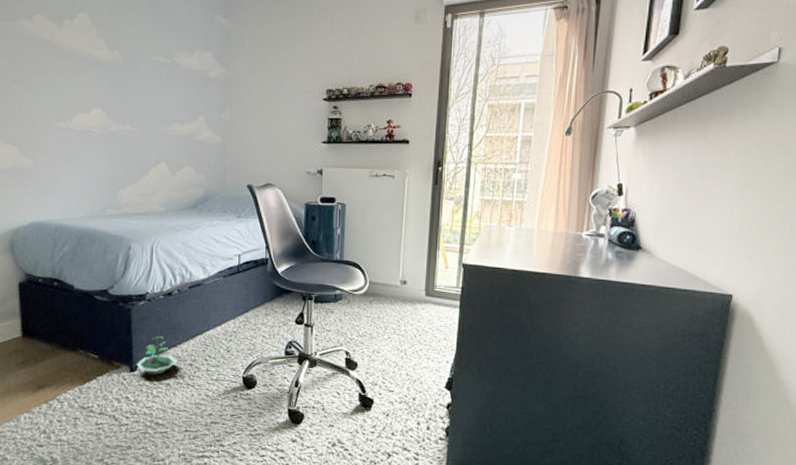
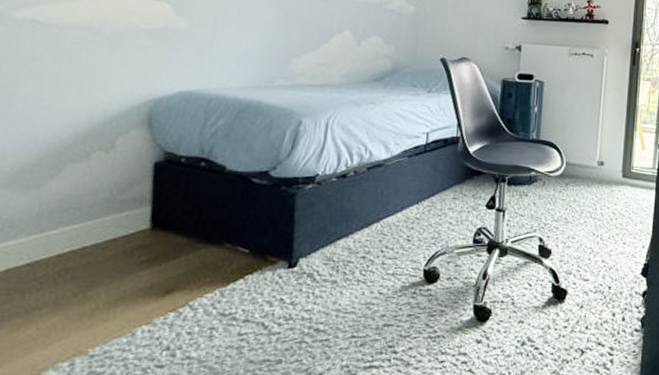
terrarium: present [136,335,177,376] -> none [296,224,347,272]

